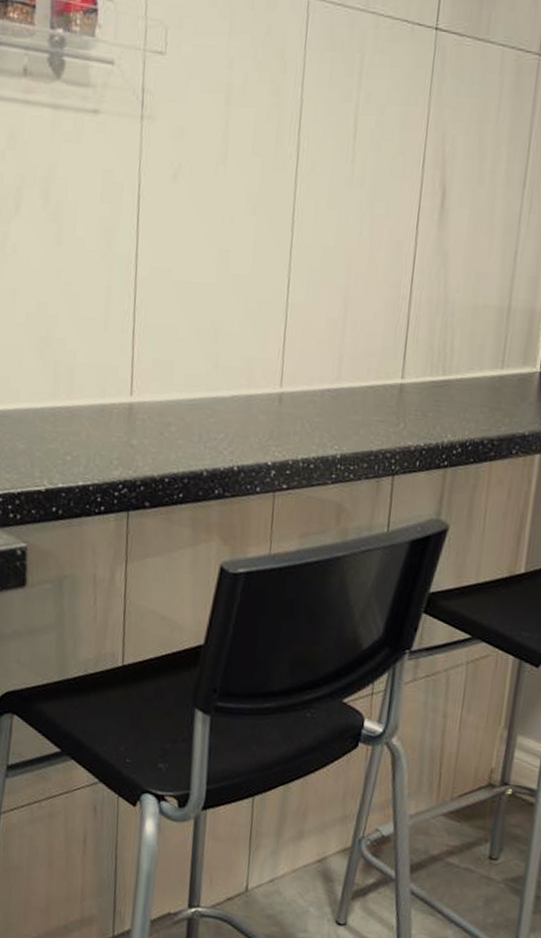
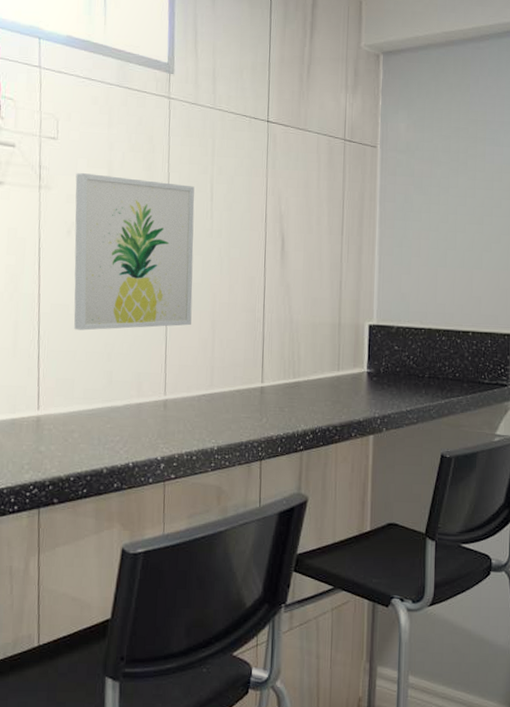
wall art: none [176,99,334,302] -> present [74,173,195,331]

